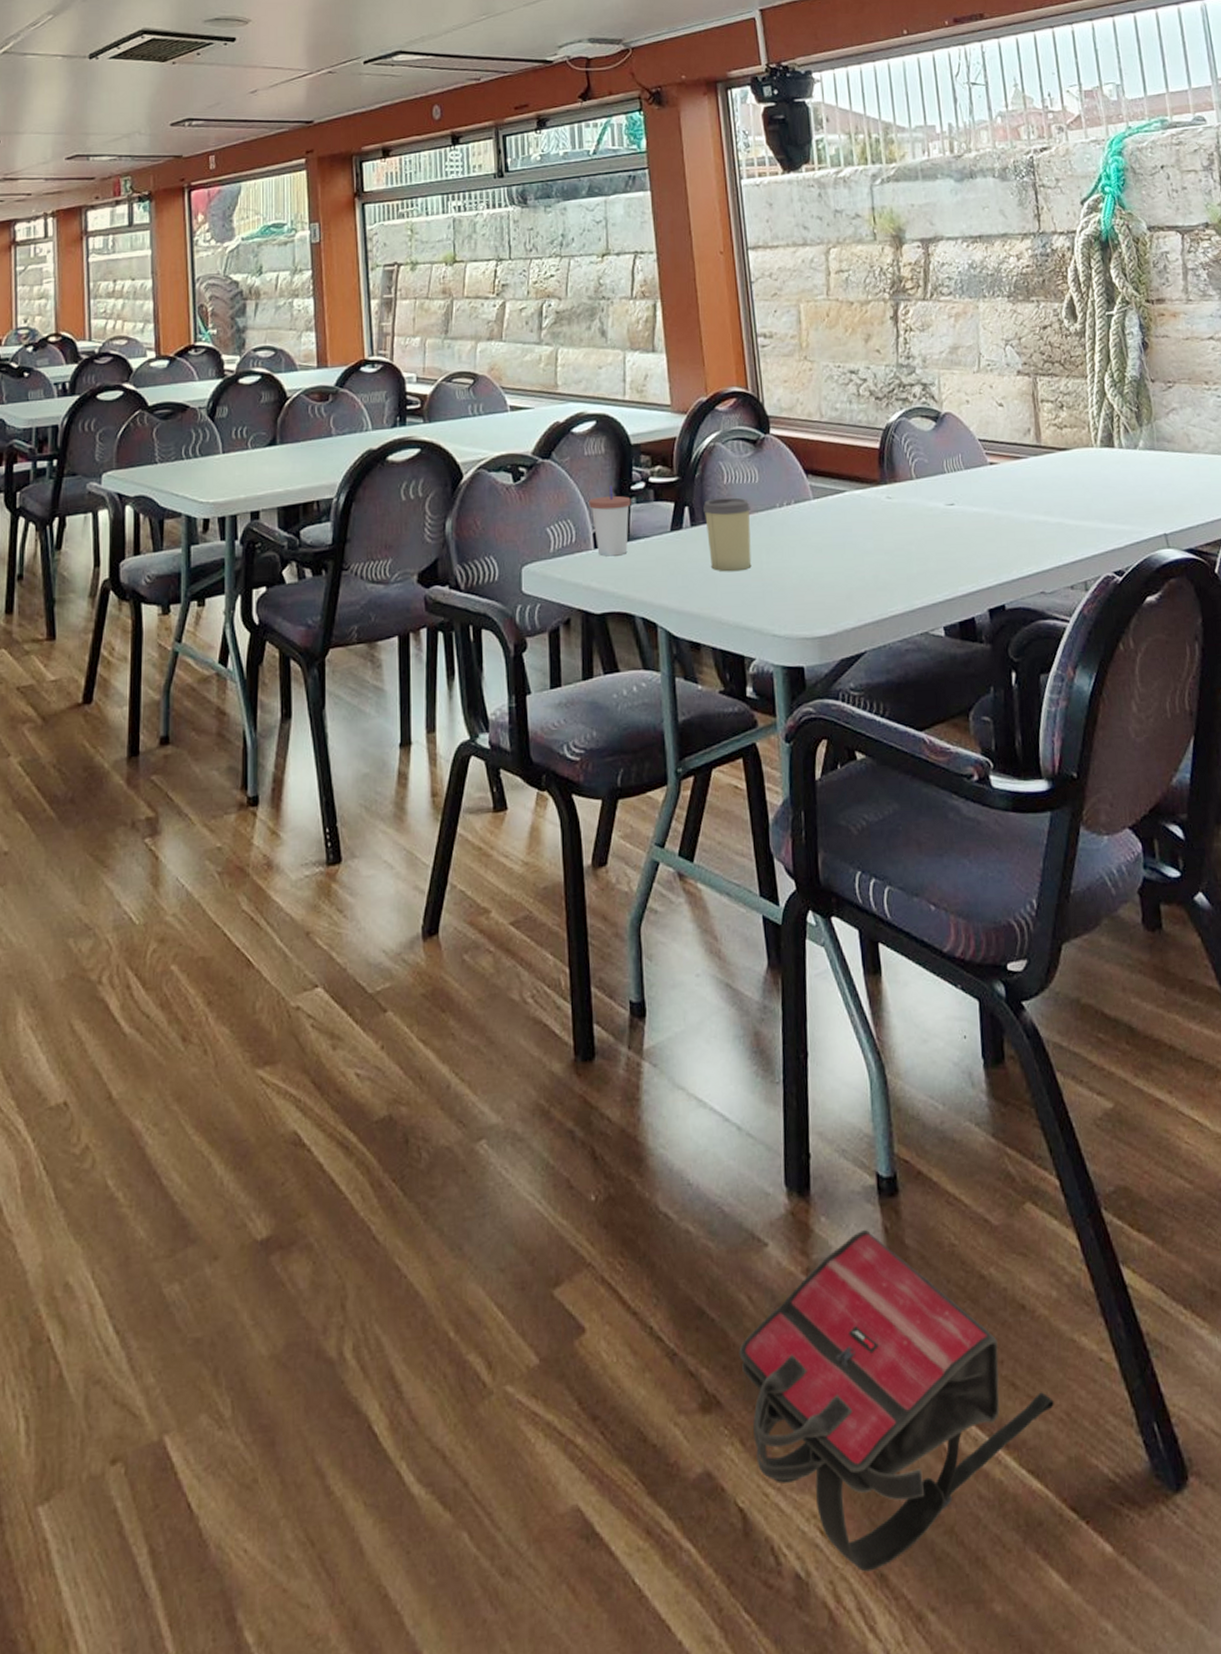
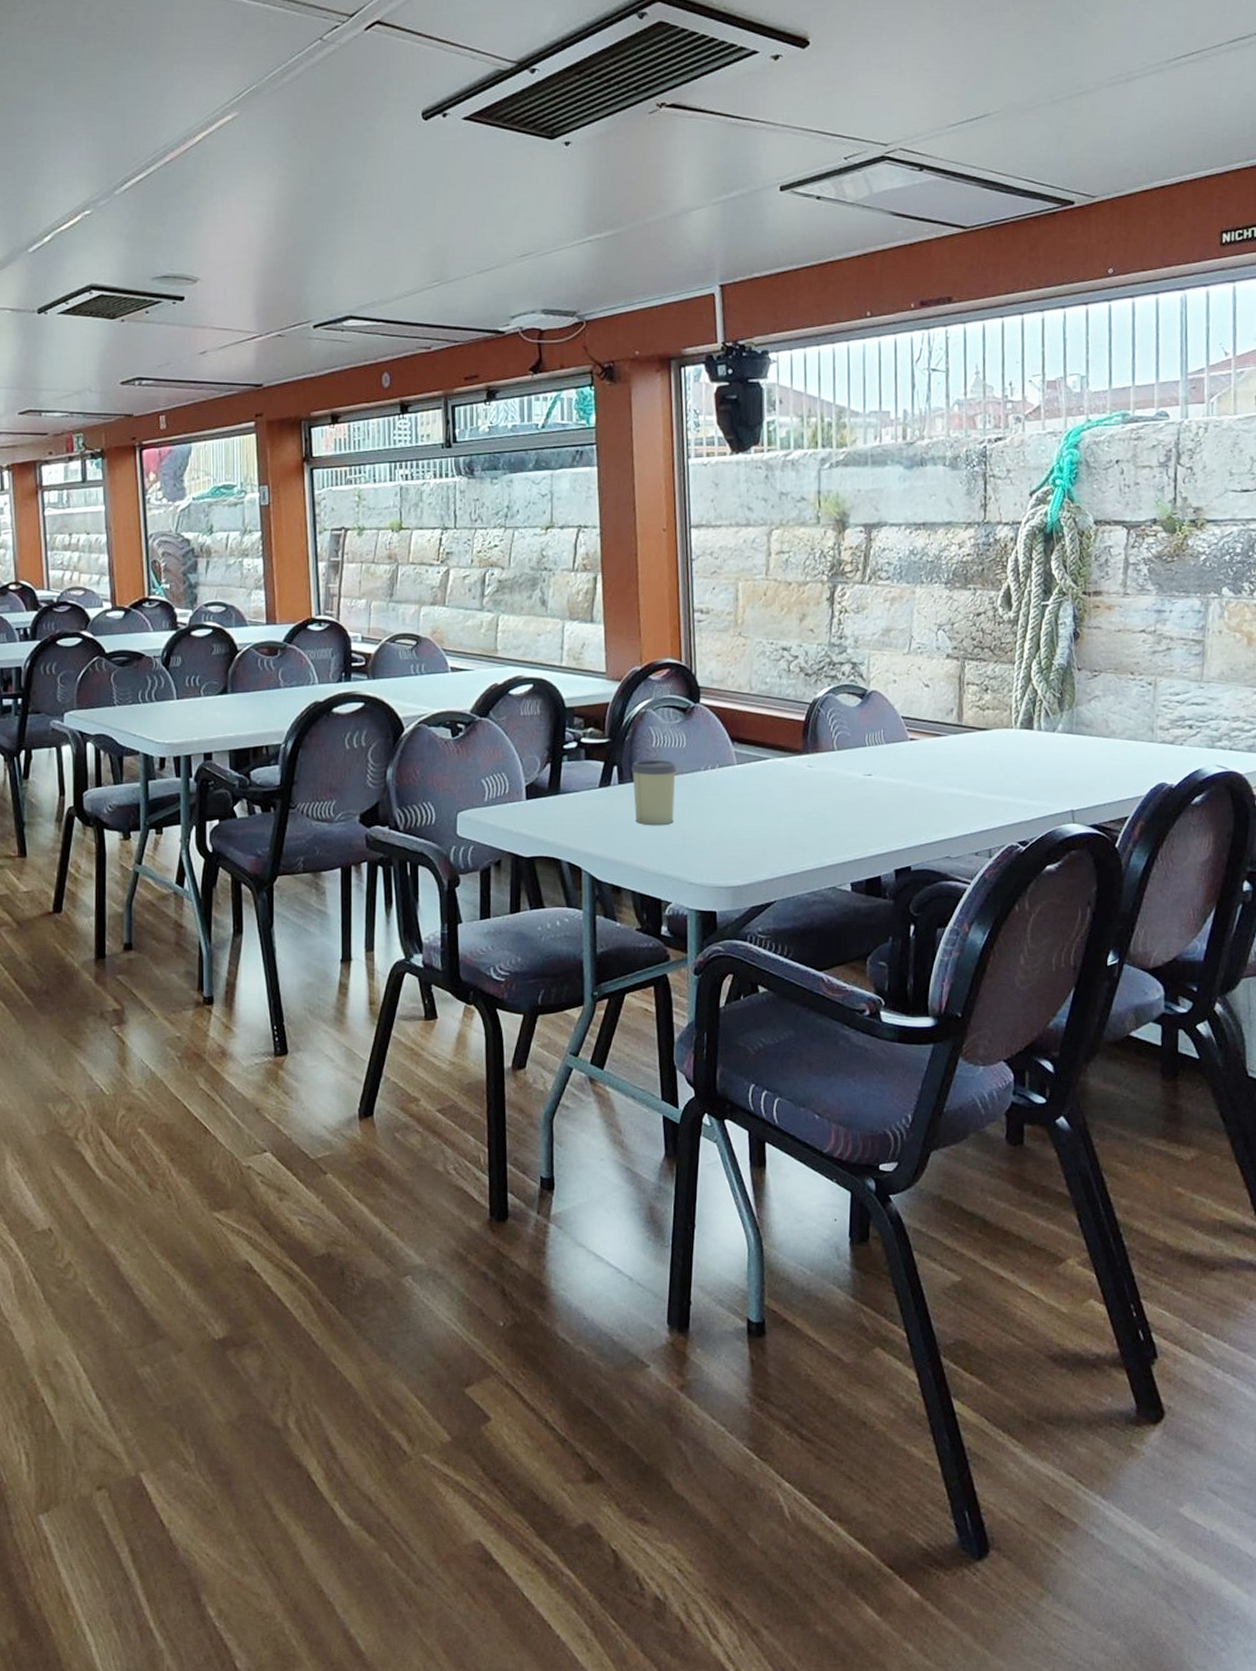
cup: present [589,486,631,557] -> none [523,744,563,807]
backpack: present [739,1230,1054,1572] -> none [619,1360,883,1599]

